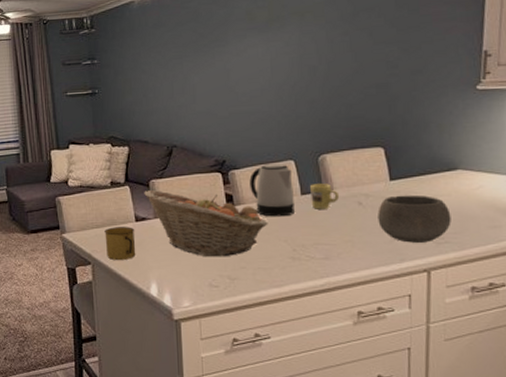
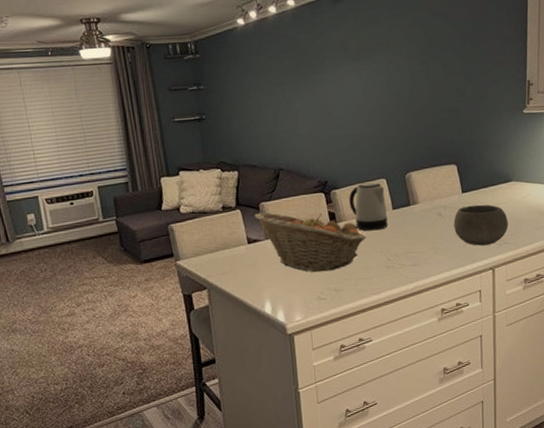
mug: present [104,227,136,261] -> none [218,249,250,283]
mug: present [310,184,340,209] -> none [400,198,424,222]

